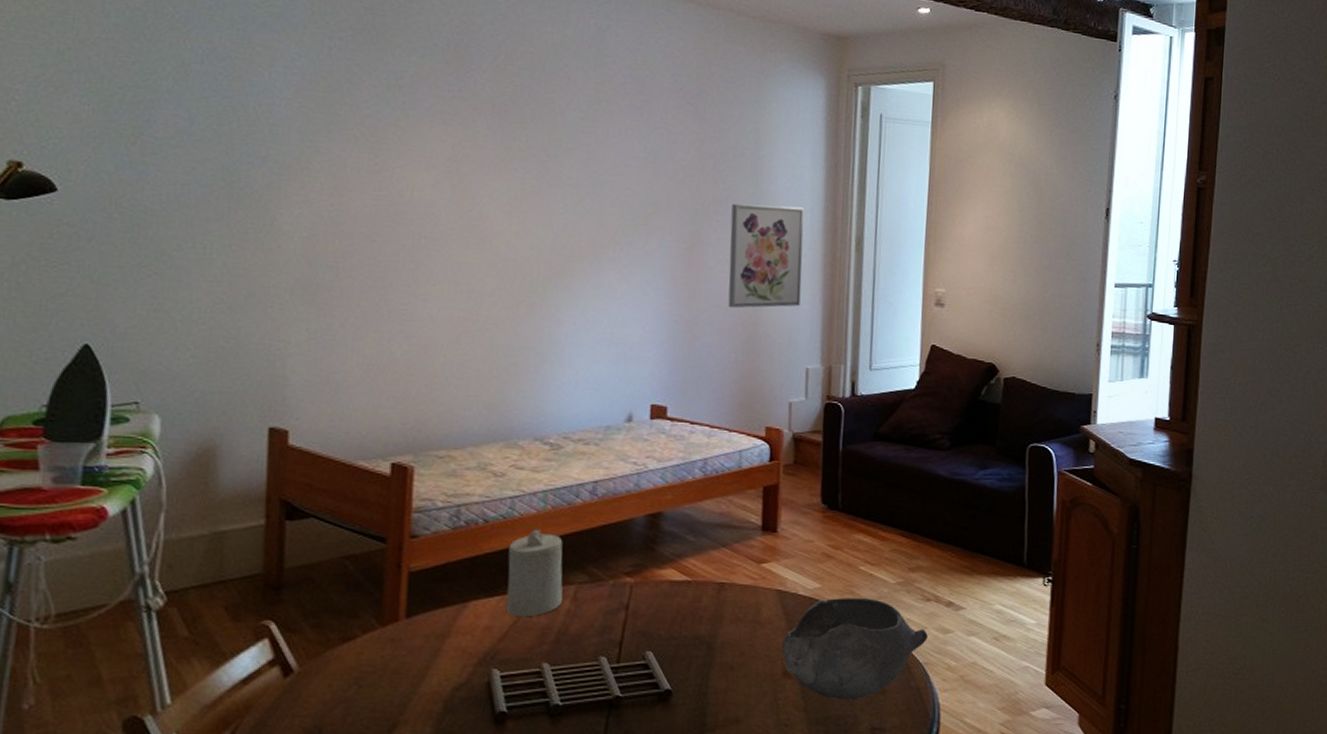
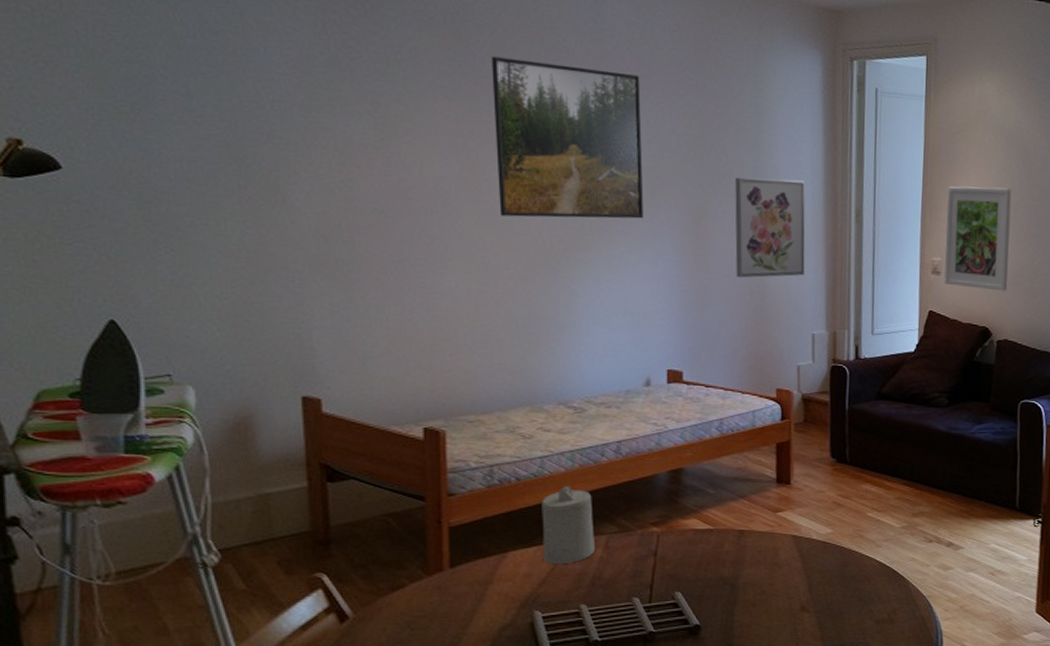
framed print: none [488,82,640,246] -> present [492,56,644,219]
bowl: present [782,598,928,700] -> none [799,541,931,630]
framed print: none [948,214,1021,326] -> present [944,186,1012,292]

